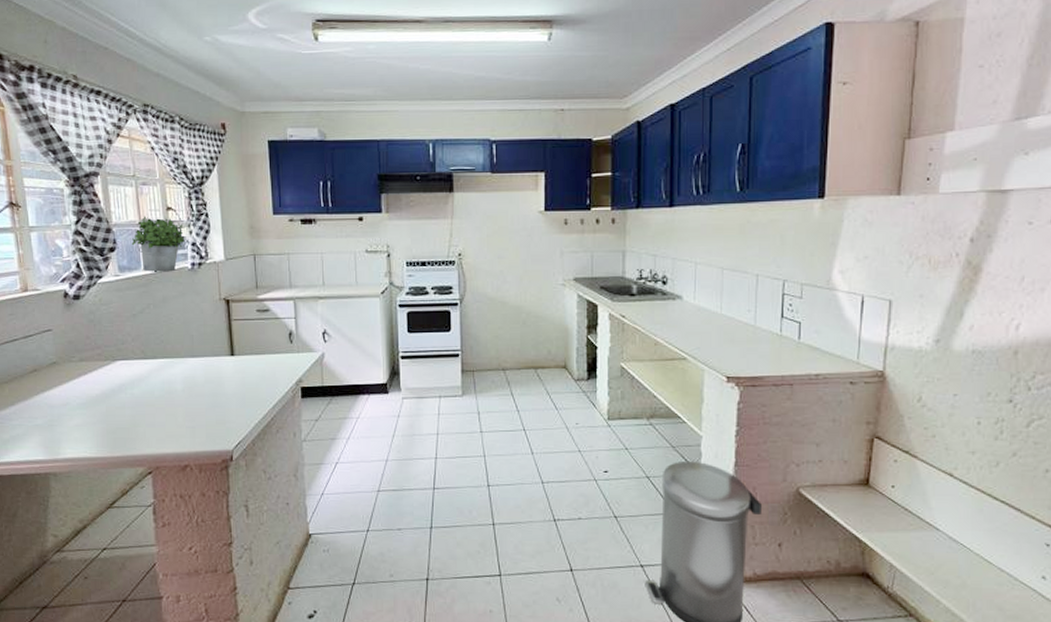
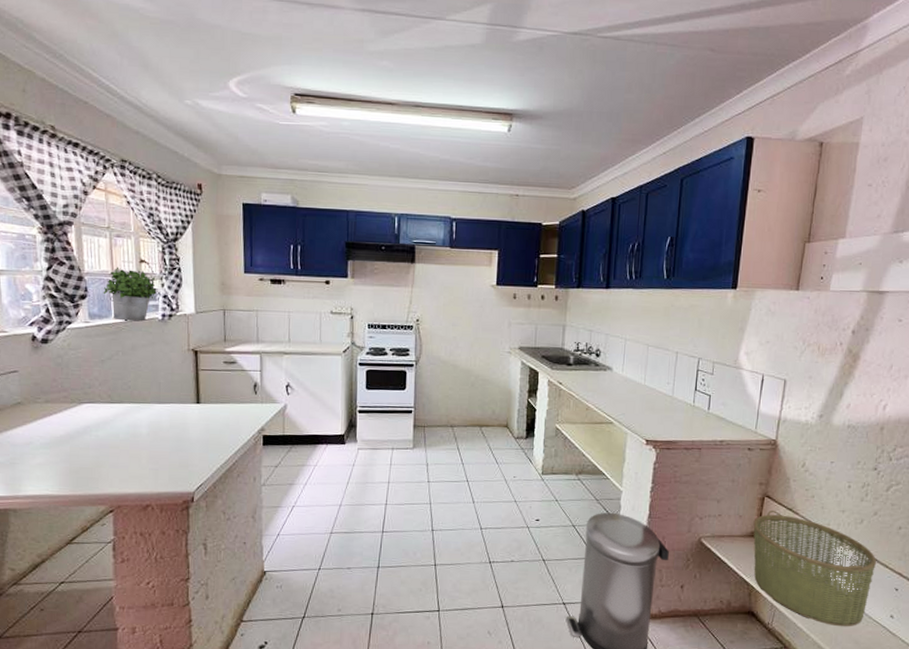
basket: none [862,453,1020,591] -> present [753,510,877,627]

